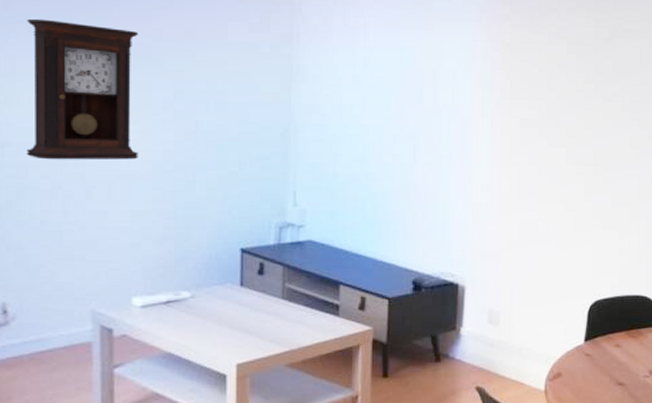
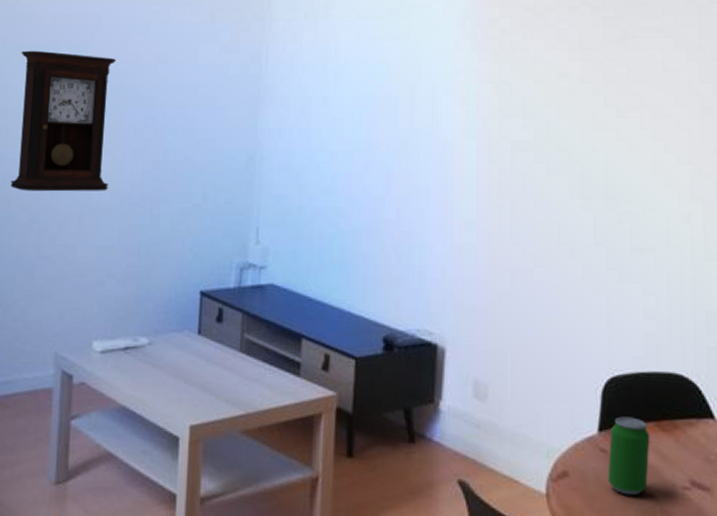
beverage can: none [590,329,622,386] -> present [607,416,650,496]

